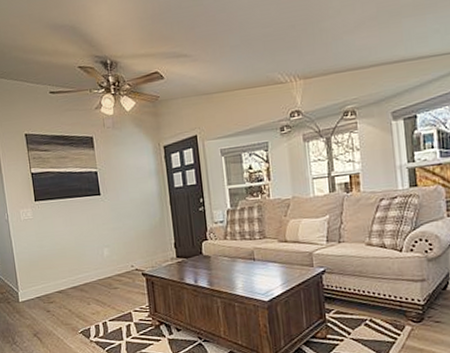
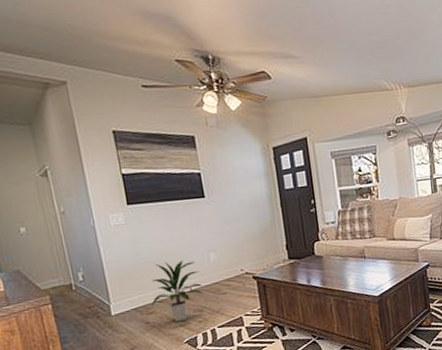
indoor plant: none [51,254,97,313] -> present [150,260,204,322]

